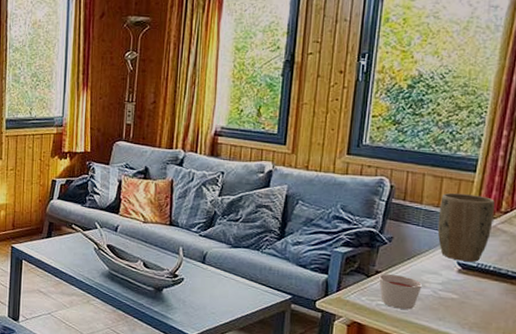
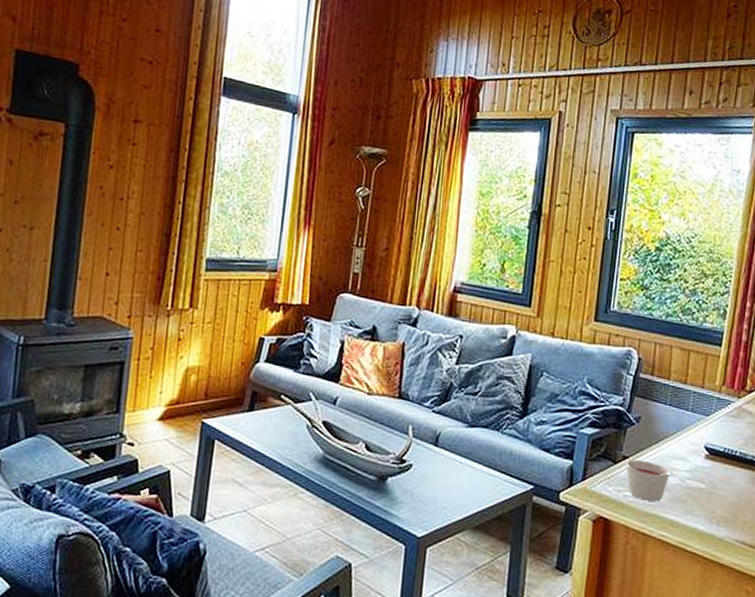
plant pot: present [437,192,495,262] -> none [685,368,740,446]

